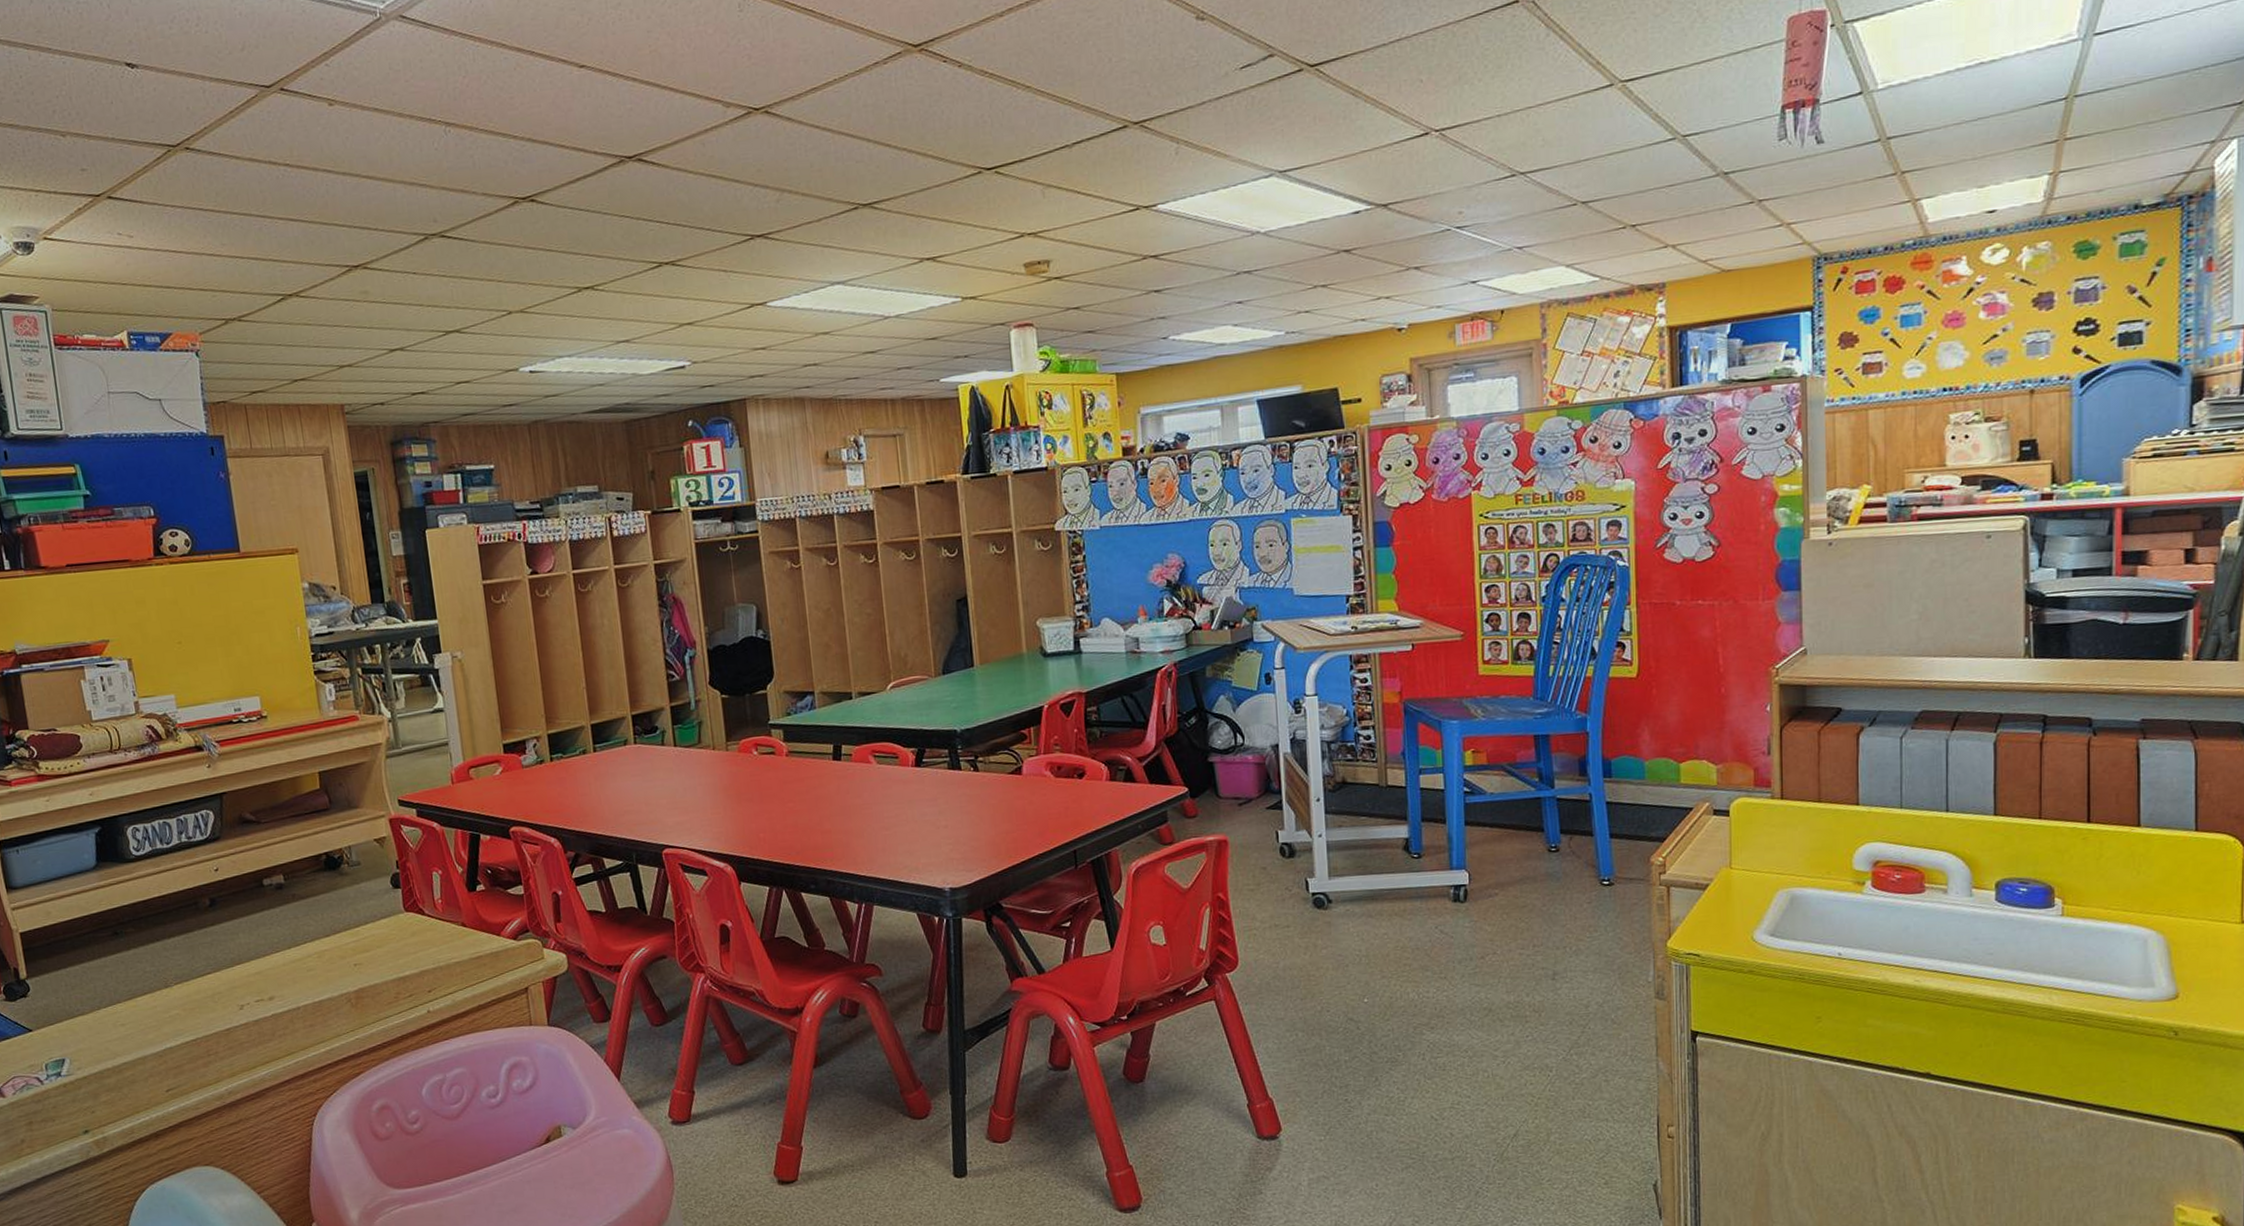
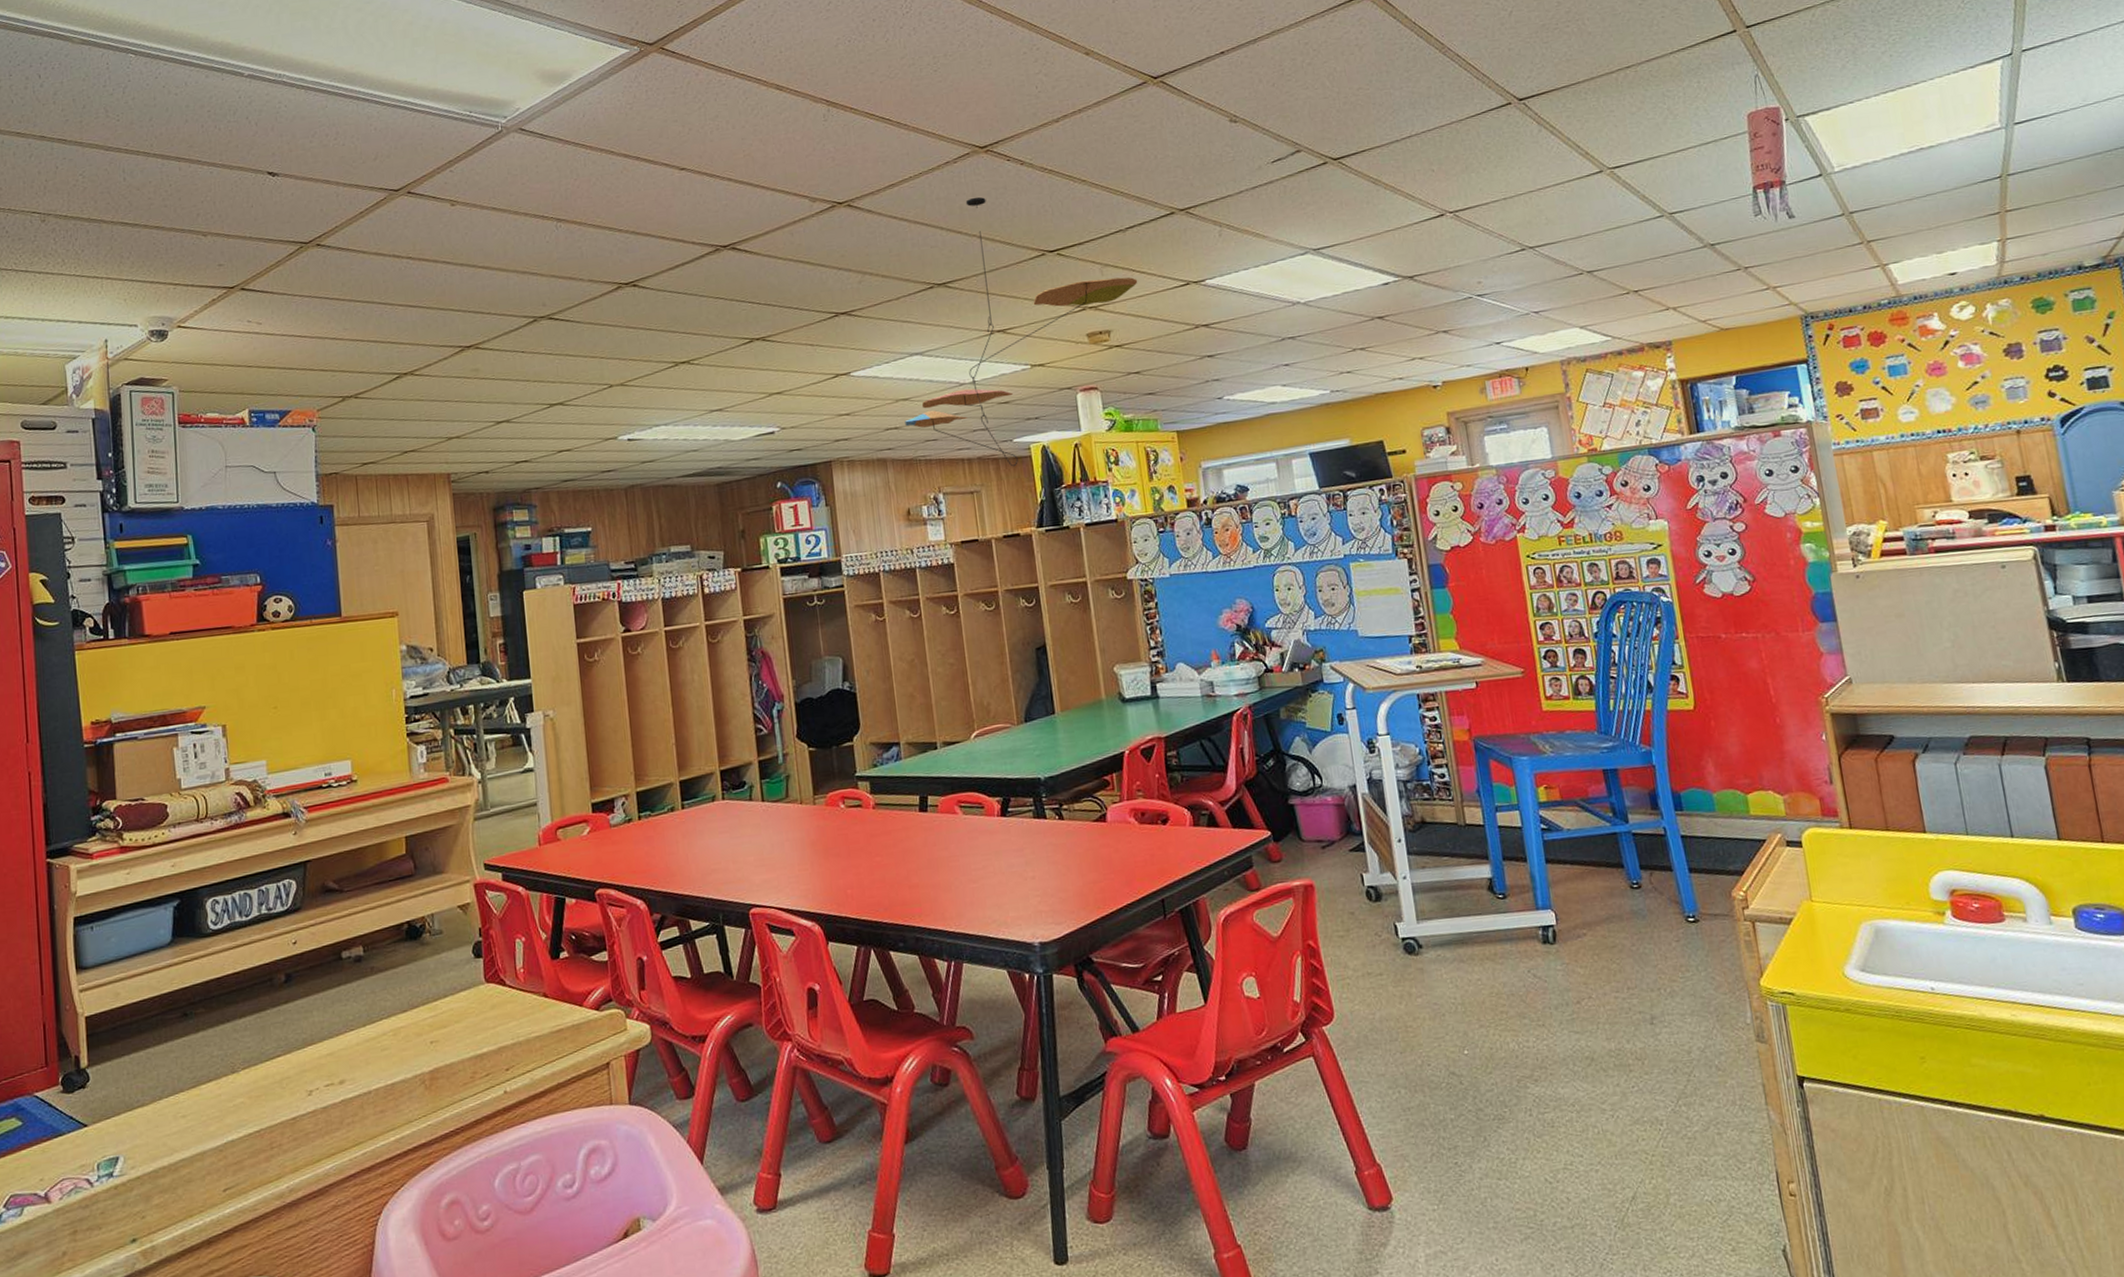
ceiling mobile: none [824,104,1083,409] -> present [905,197,1138,467]

